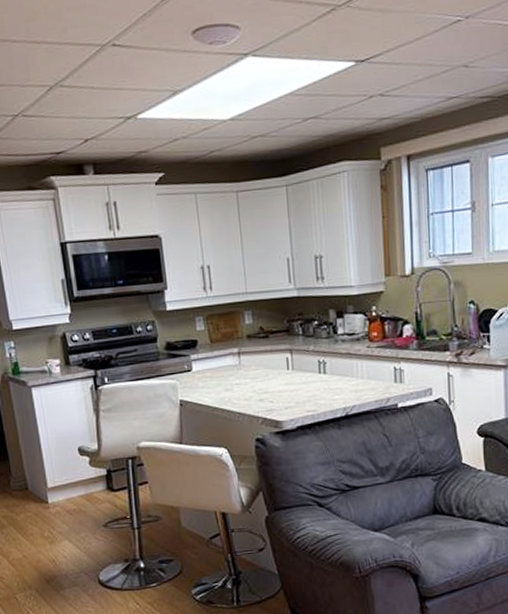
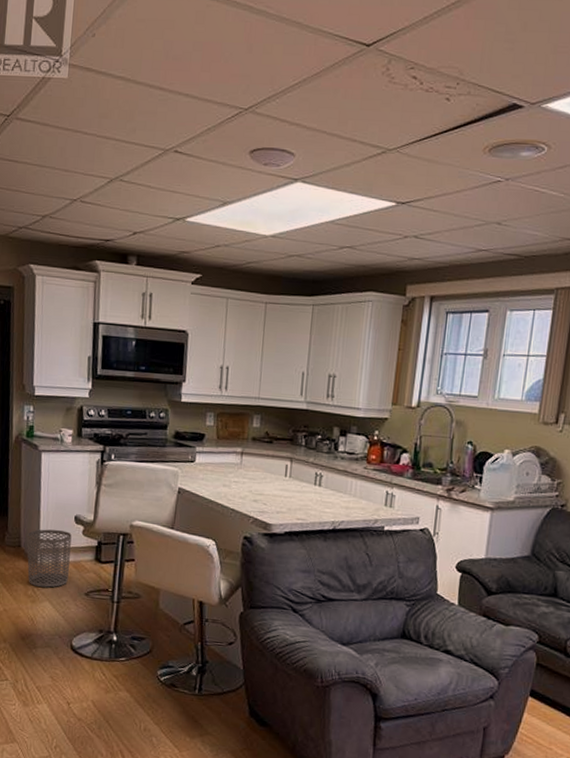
waste bin: none [32,465,83,527] -> present [27,529,72,588]

